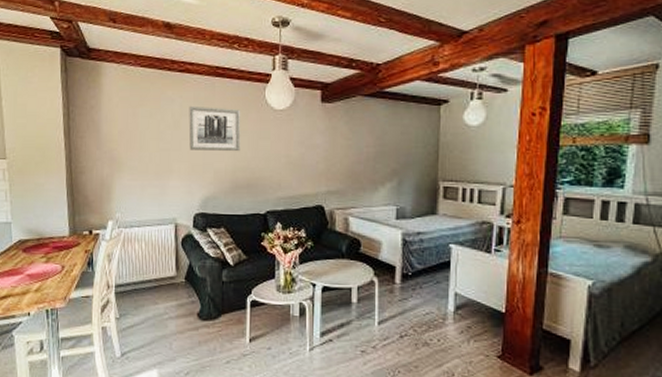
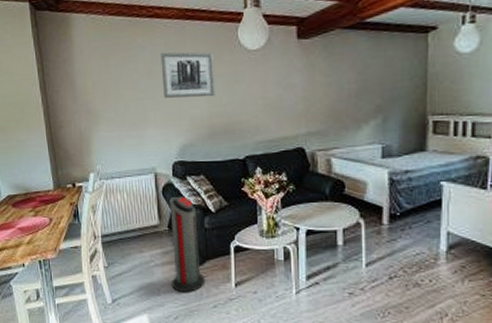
air purifier: none [185,248,220,347] -> present [169,196,206,292]

